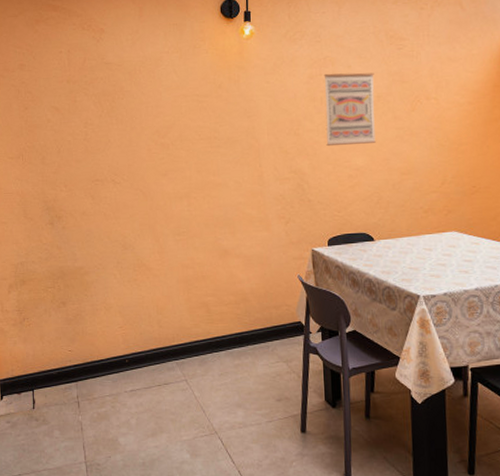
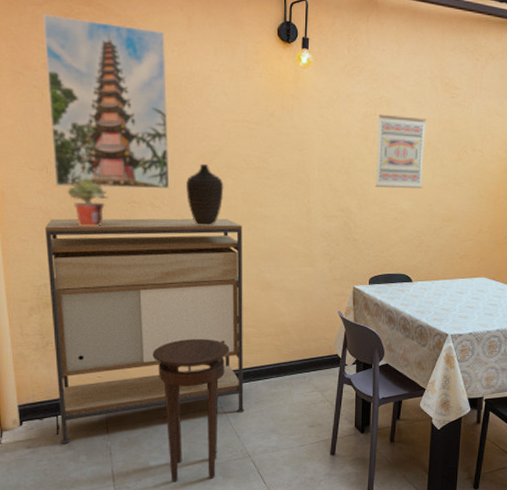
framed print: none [18,22,129,171] -> present [43,14,170,189]
shelving unit: none [22,189,209,418] -> present [45,218,245,444]
potted plant: none [39,161,75,207] -> present [67,178,109,227]
stool: none [118,309,191,460] -> present [152,338,230,483]
decorative vase: none [143,138,179,198] -> present [186,163,224,226]

